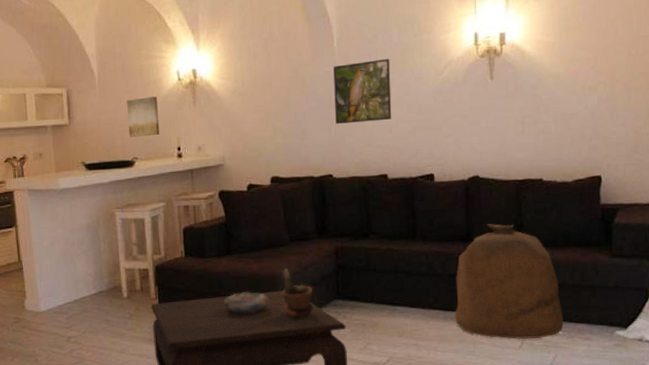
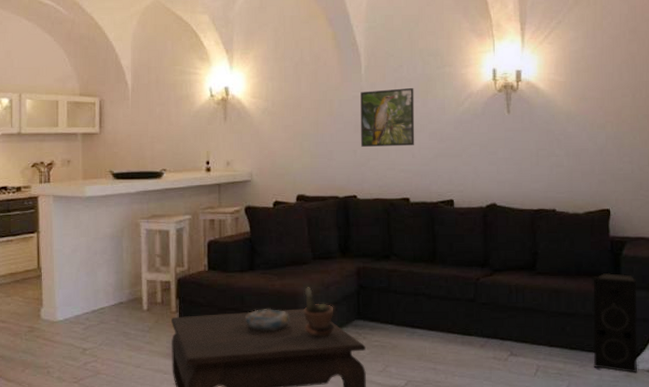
wall art: present [127,96,160,138] -> none [159,111,190,149]
bag: present [455,224,564,339] -> none [472,251,576,366]
speaker: none [581,241,630,343] -> present [593,272,638,373]

